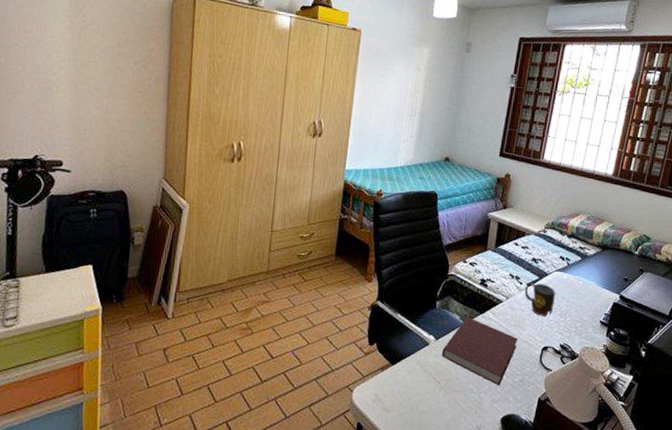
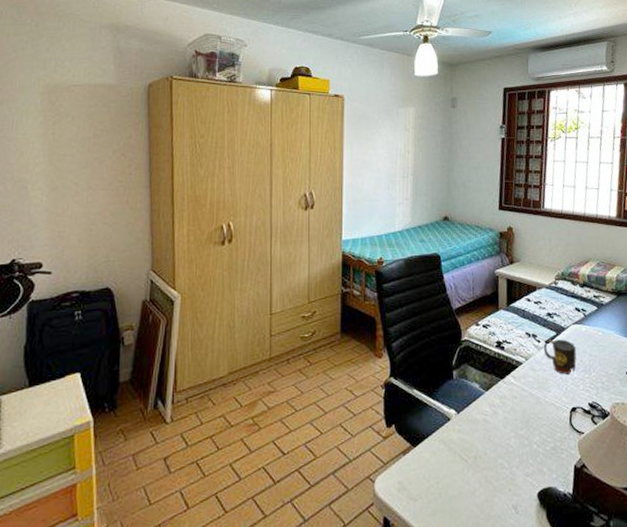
notebook: present [442,316,518,386] -> none [465,383,544,458]

